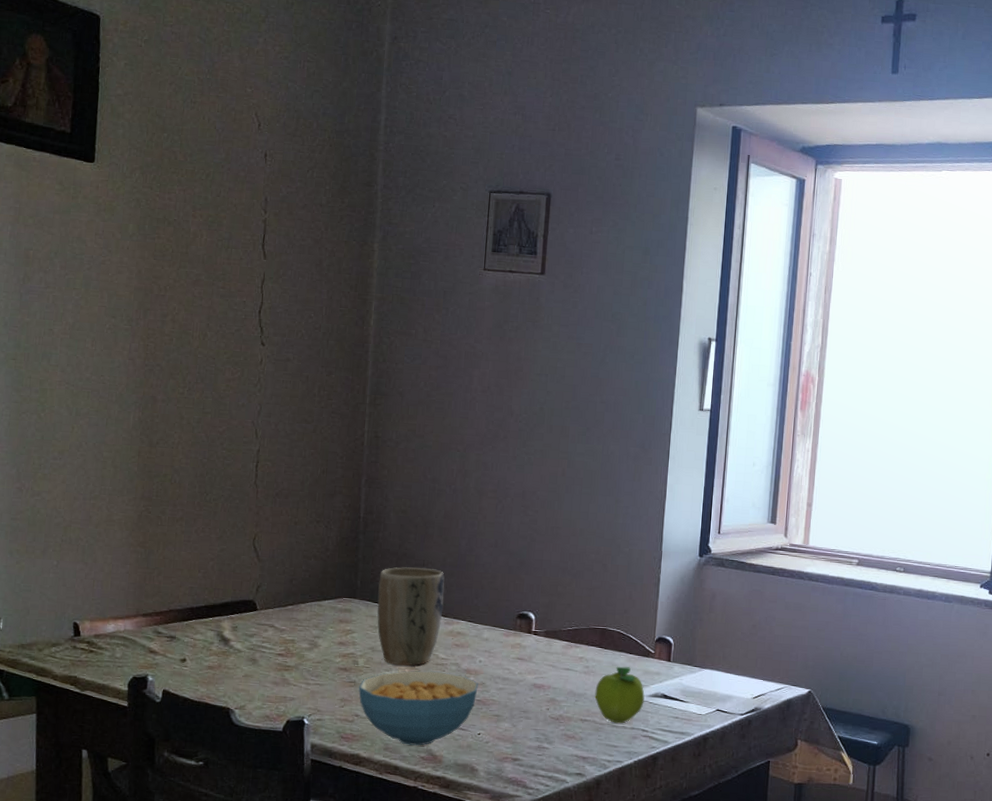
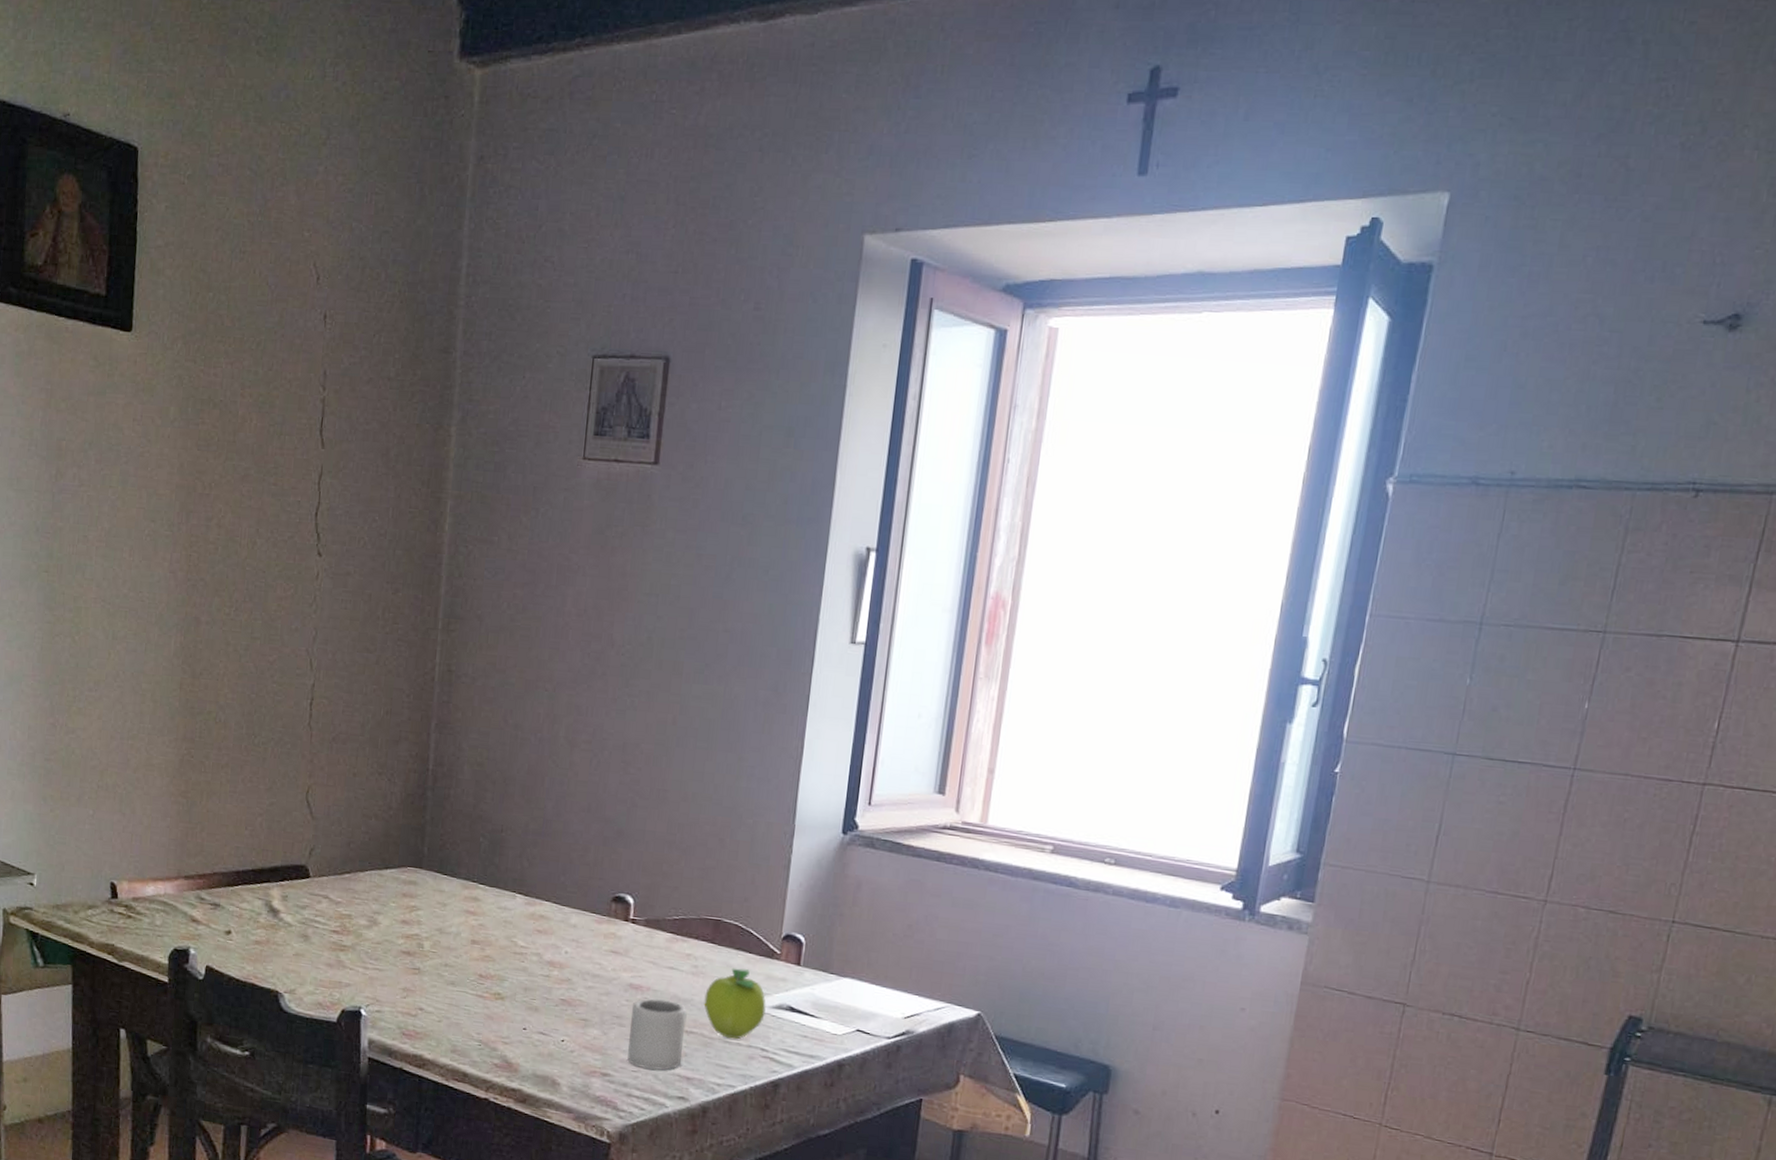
cereal bowl: present [359,670,478,746] -> none [423,958,563,1050]
plant pot: present [377,567,445,666] -> none [446,832,526,953]
cup: none [534,695,581,753] -> present [627,998,687,1071]

